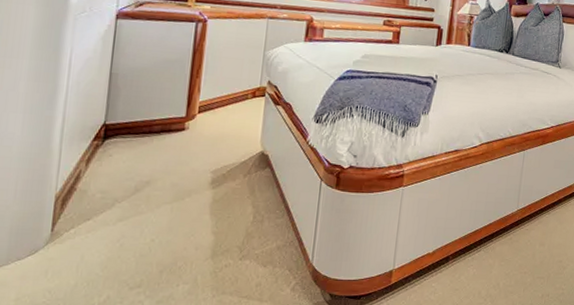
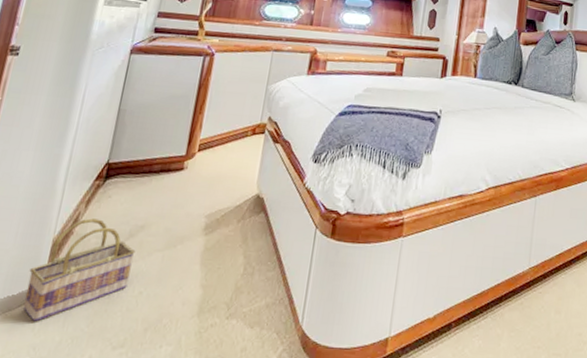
basket: none [32,175,143,269] -> present [22,218,136,322]

